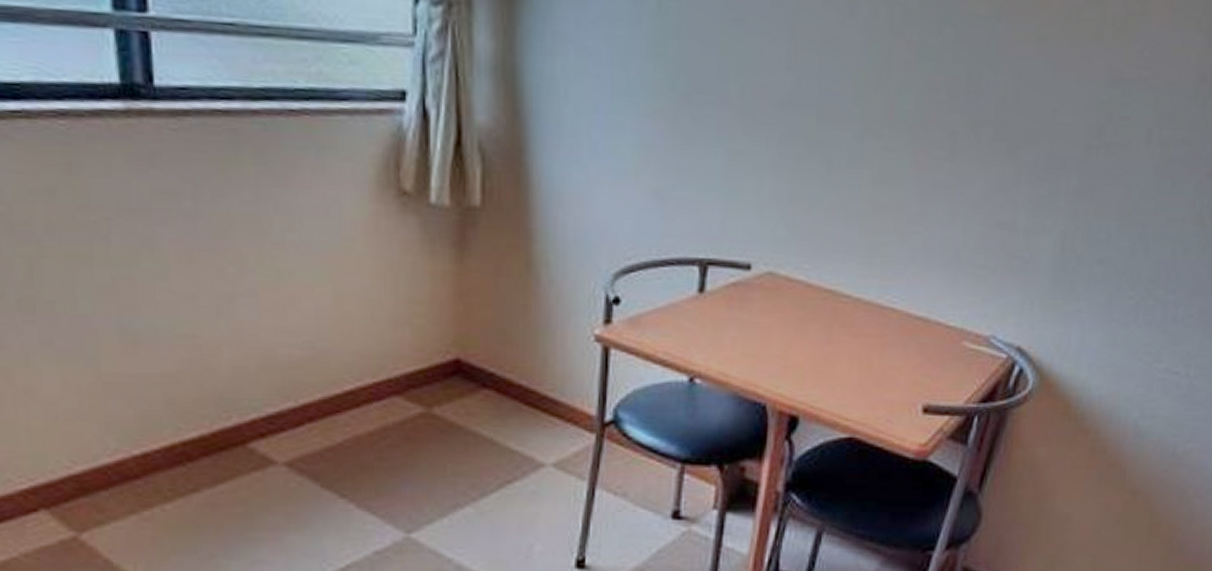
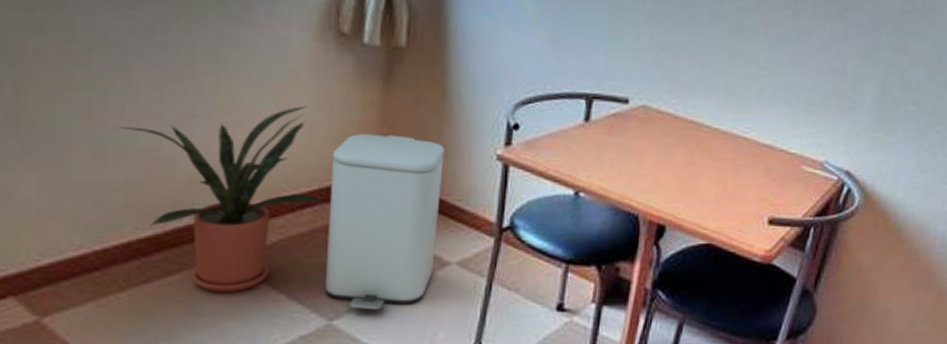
house plant: none [149,280,395,502] -> present [119,105,325,293]
pedal bin: none [399,312,532,521] -> present [325,133,444,310]

